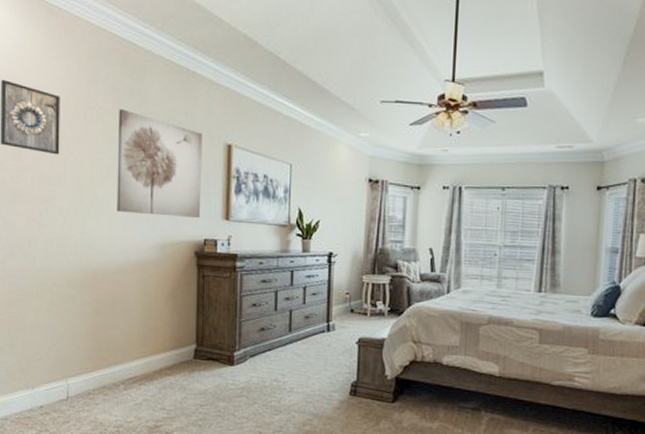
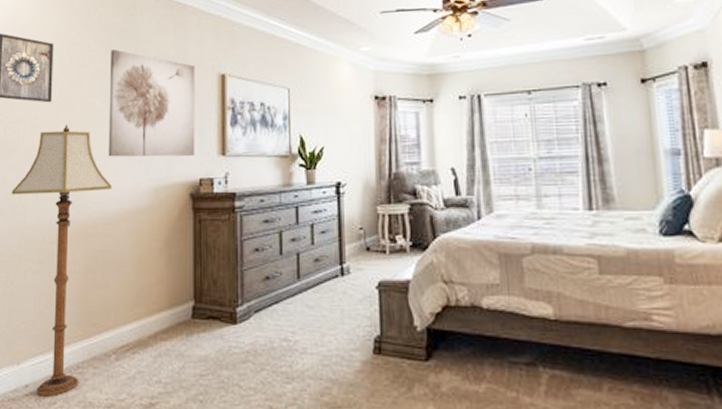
floor lamp: none [20,178,120,417] -> present [11,125,112,397]

